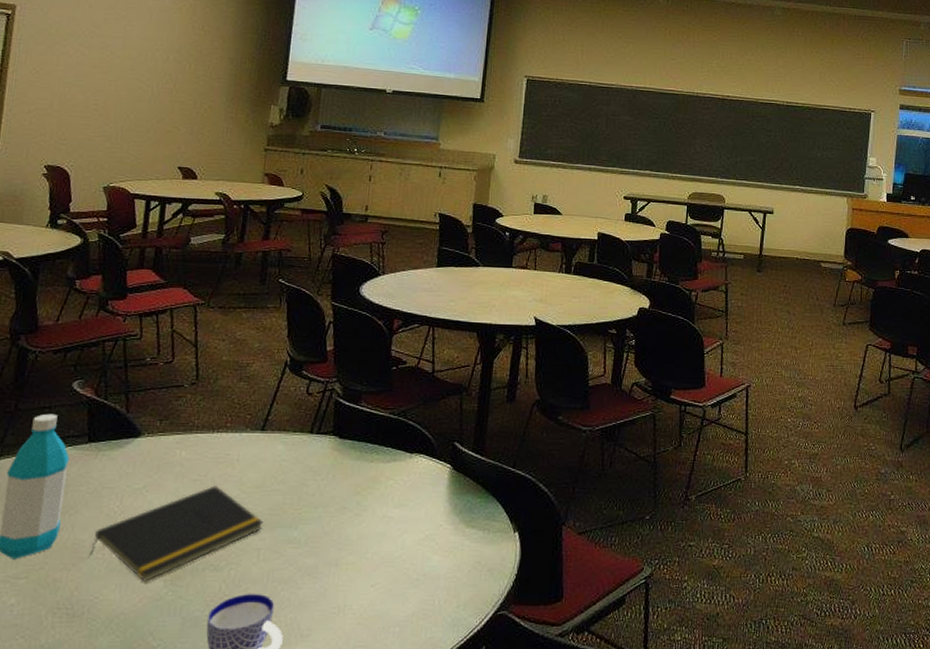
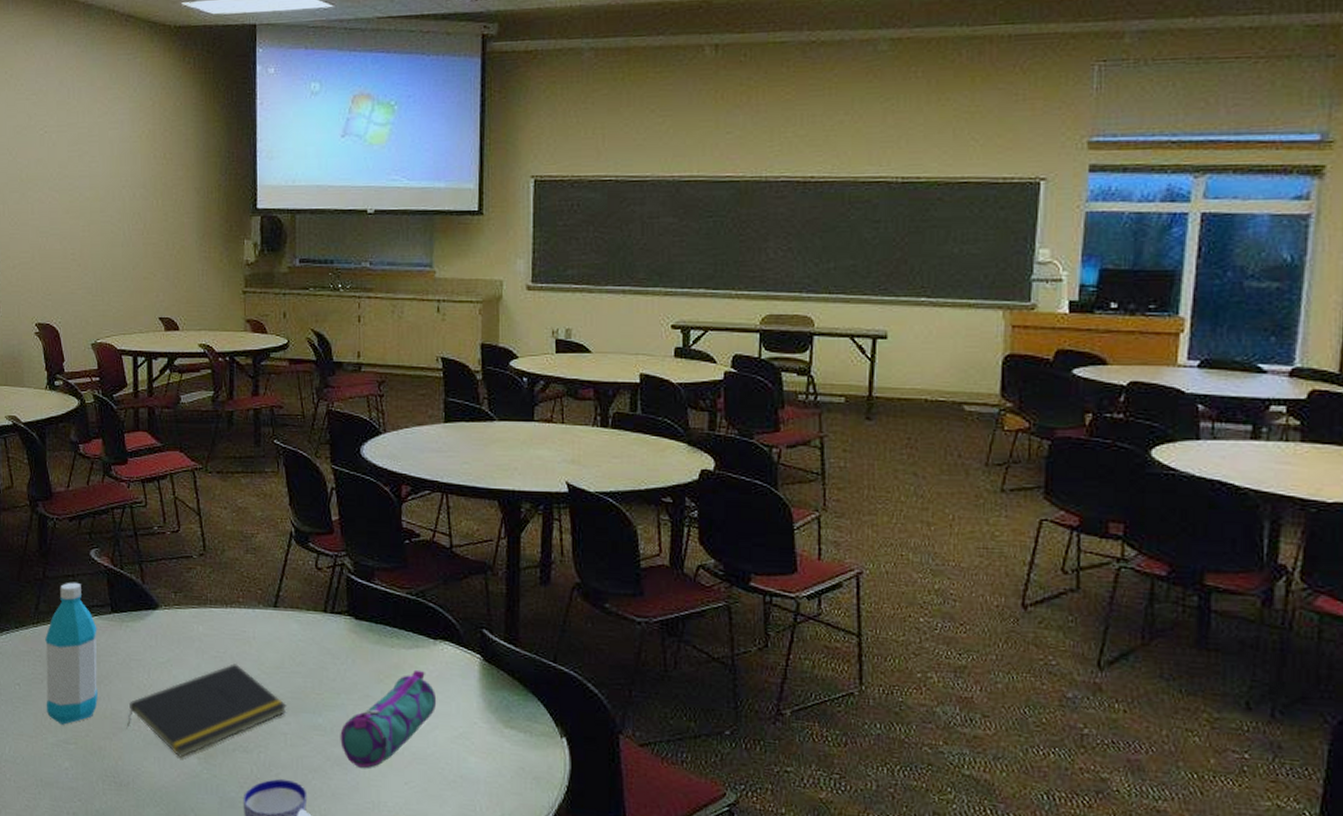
pencil case: none [313,481,408,576] -> present [340,669,437,769]

